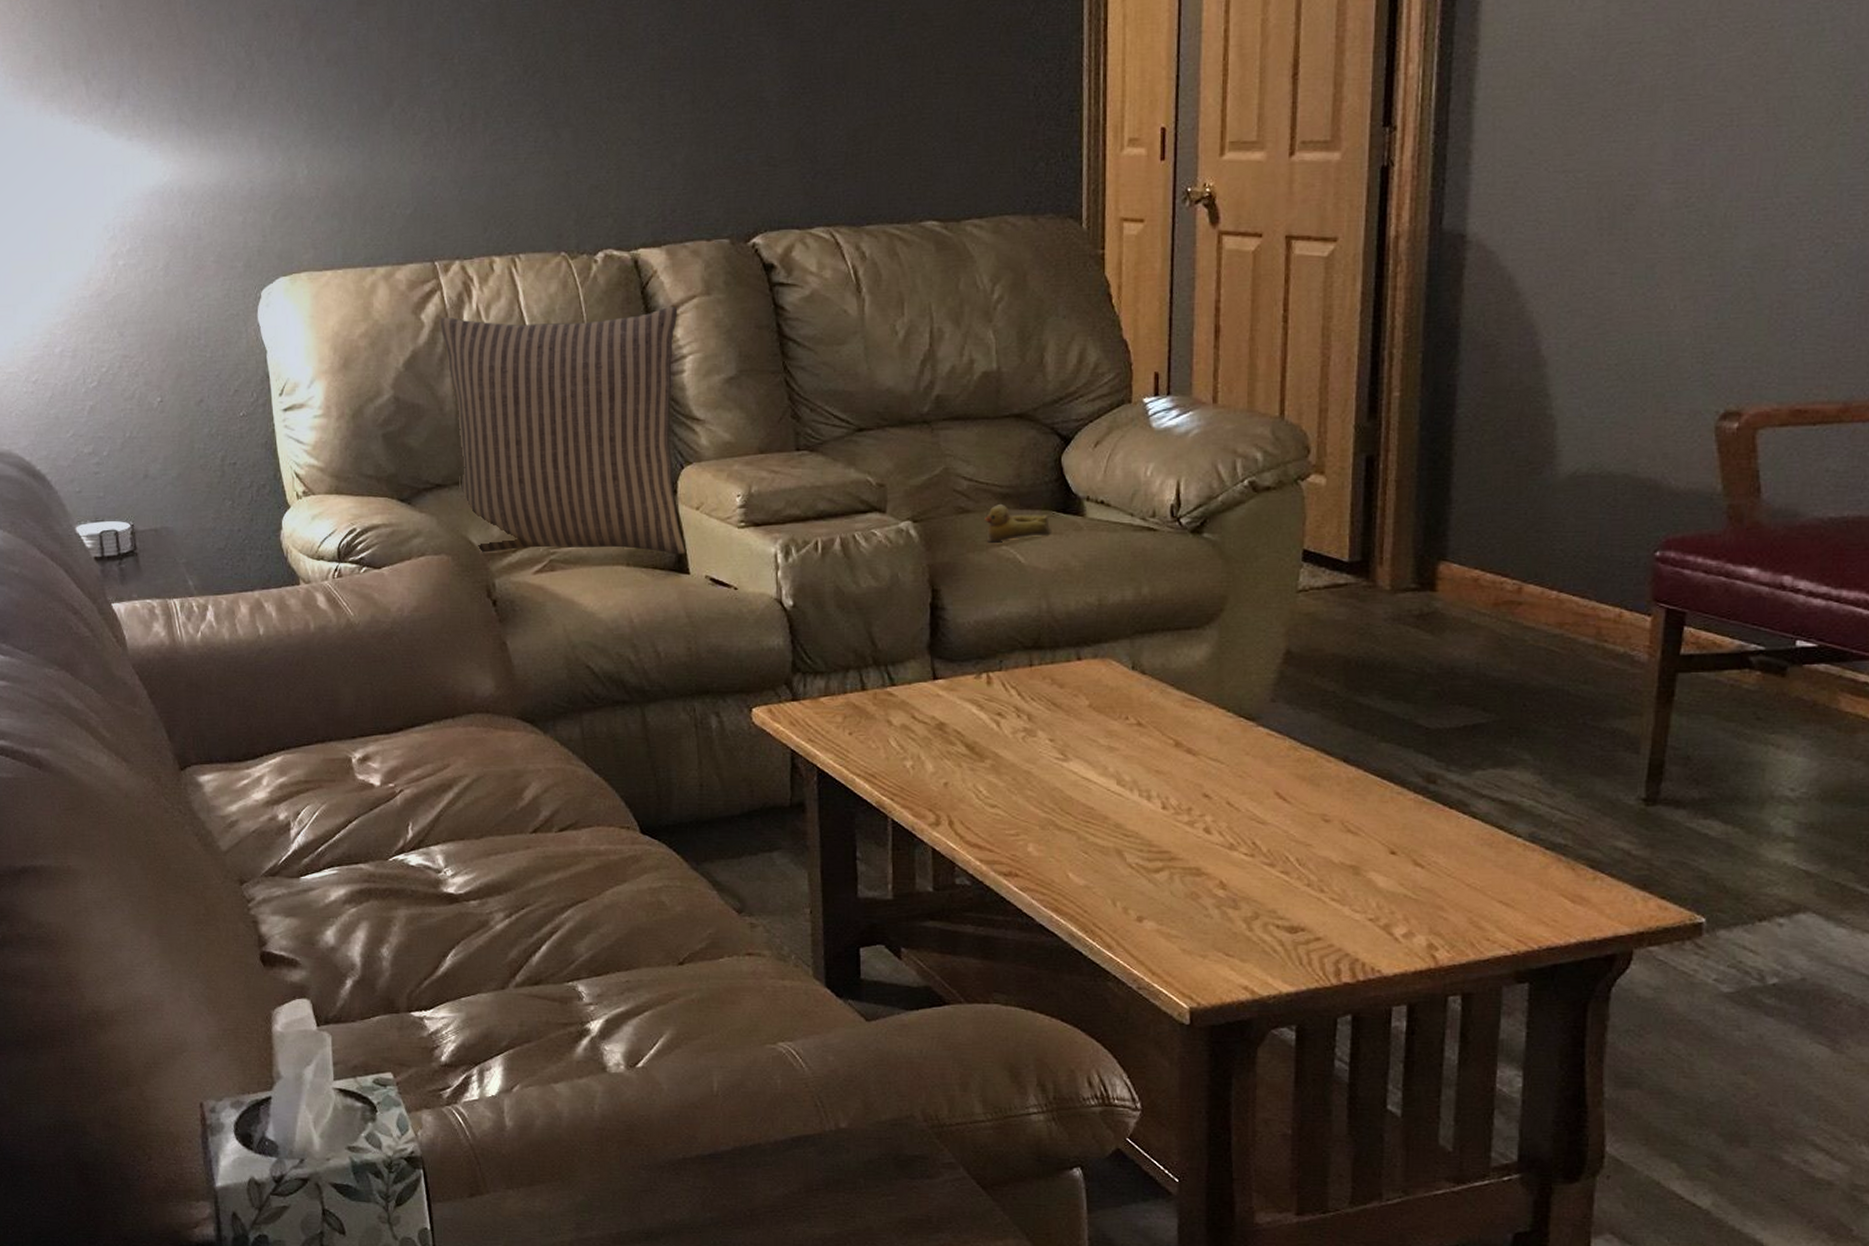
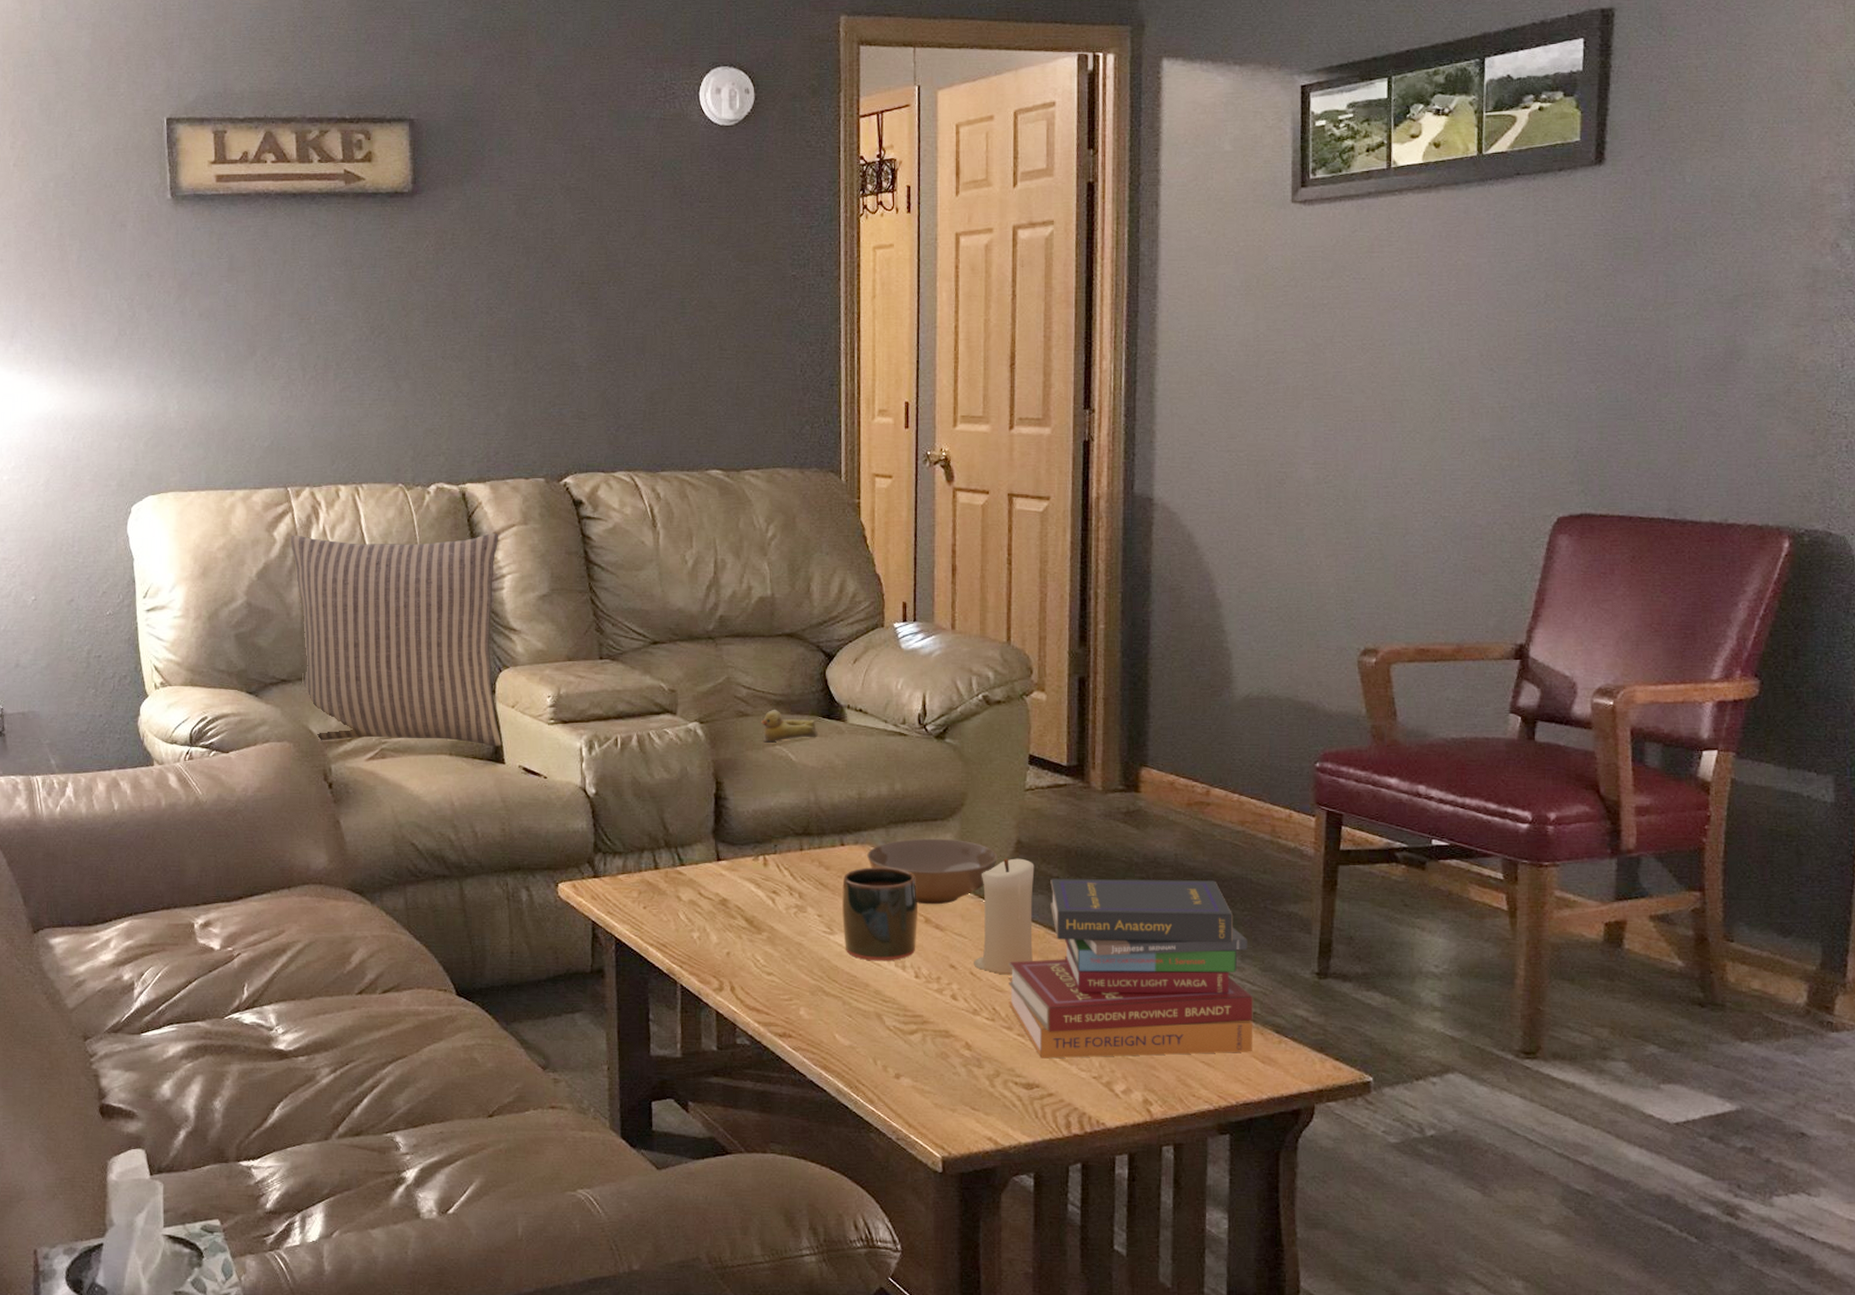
mug: none [1078,684,1166,791] -> present [842,867,917,961]
bowl: none [1108,649,1263,726] -> present [867,838,999,905]
candle: none [1231,671,1306,805] -> present [974,858,1035,975]
books: none [1271,693,1566,899] -> present [1009,879,1254,1059]

